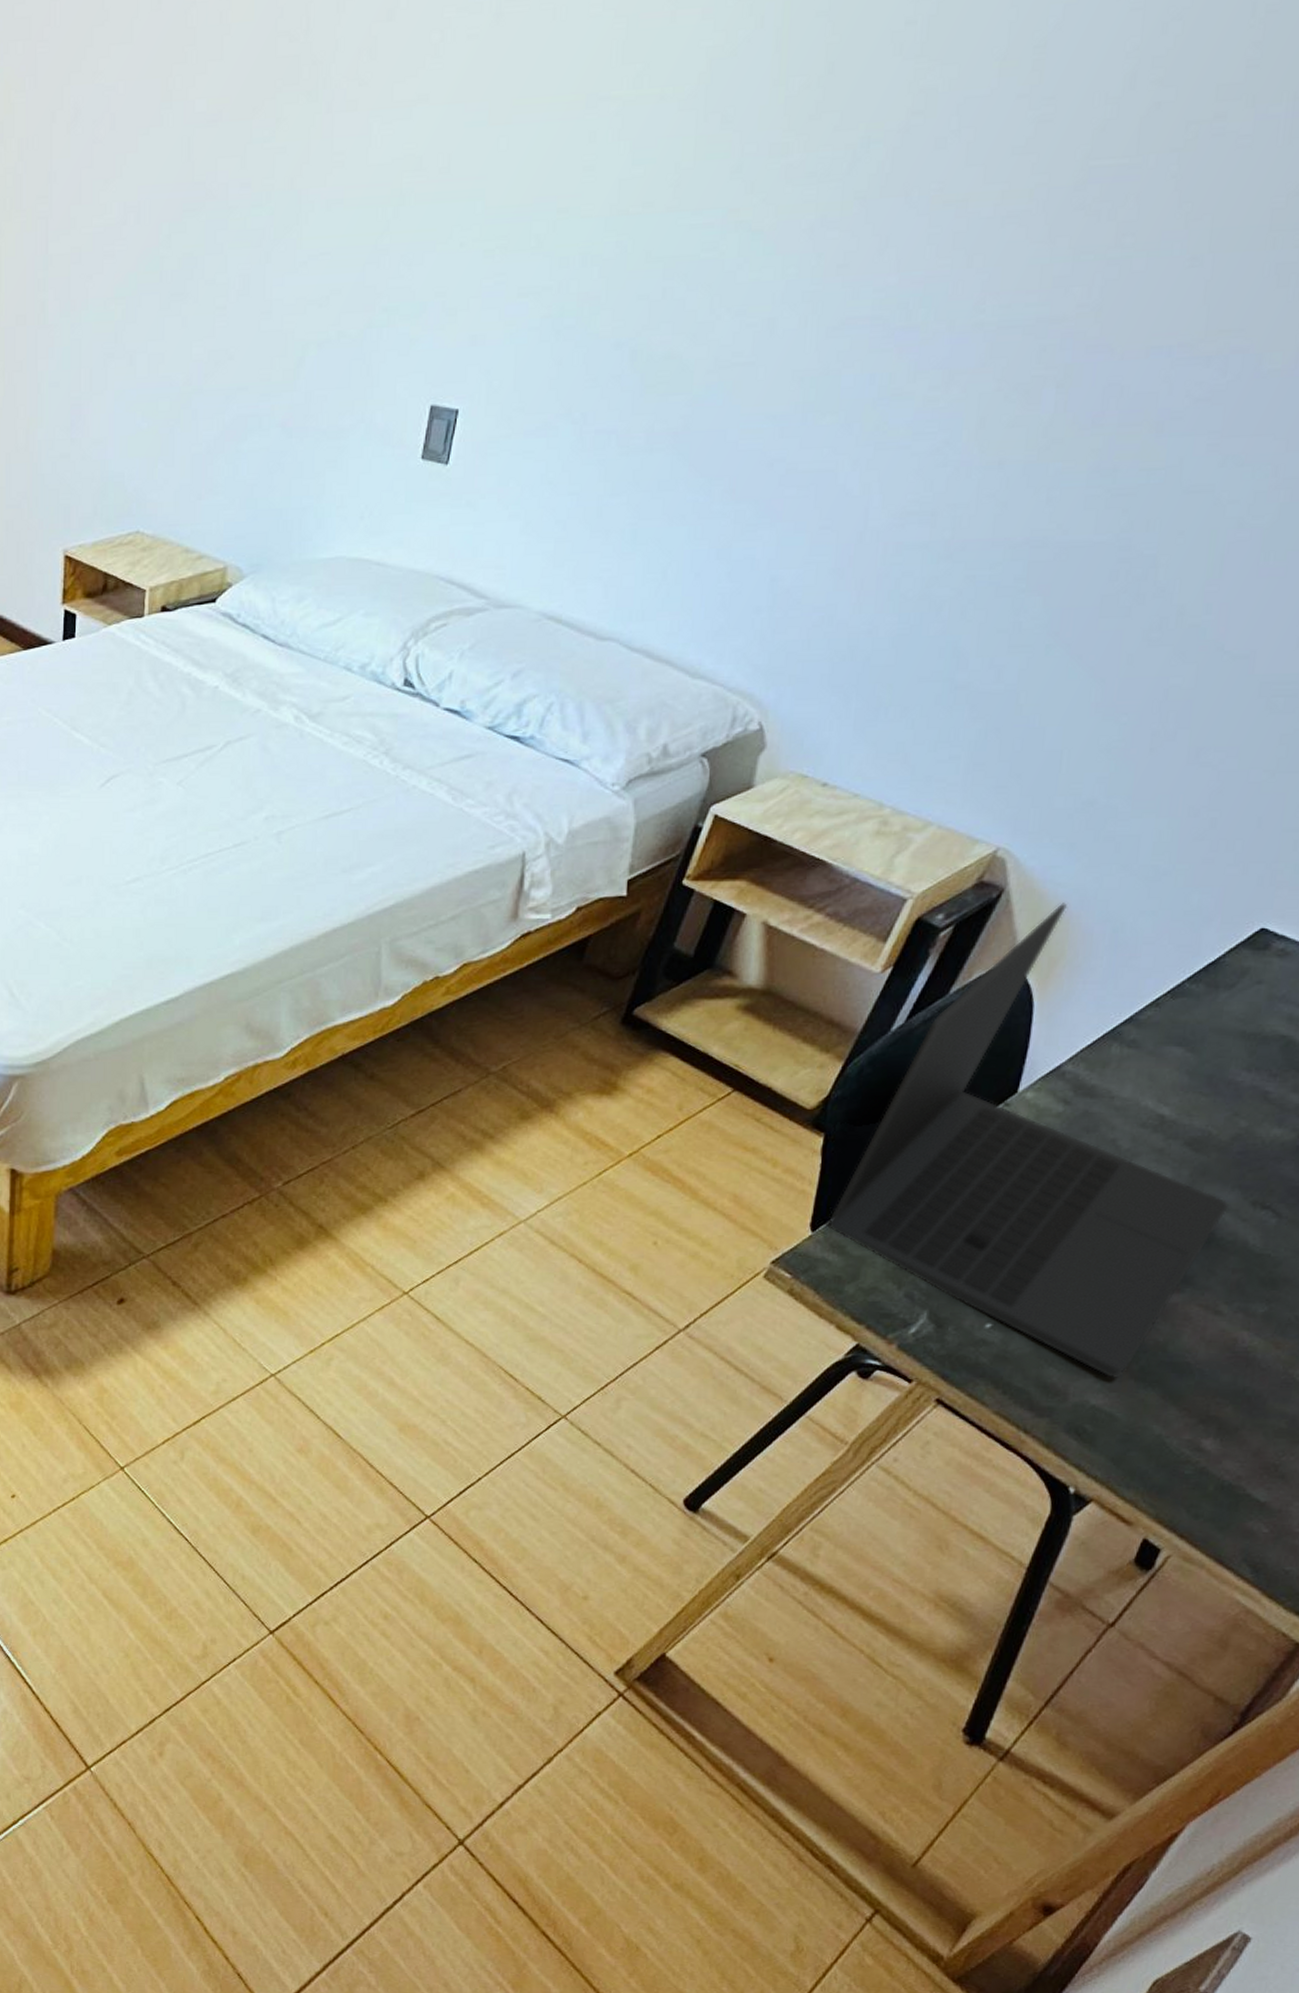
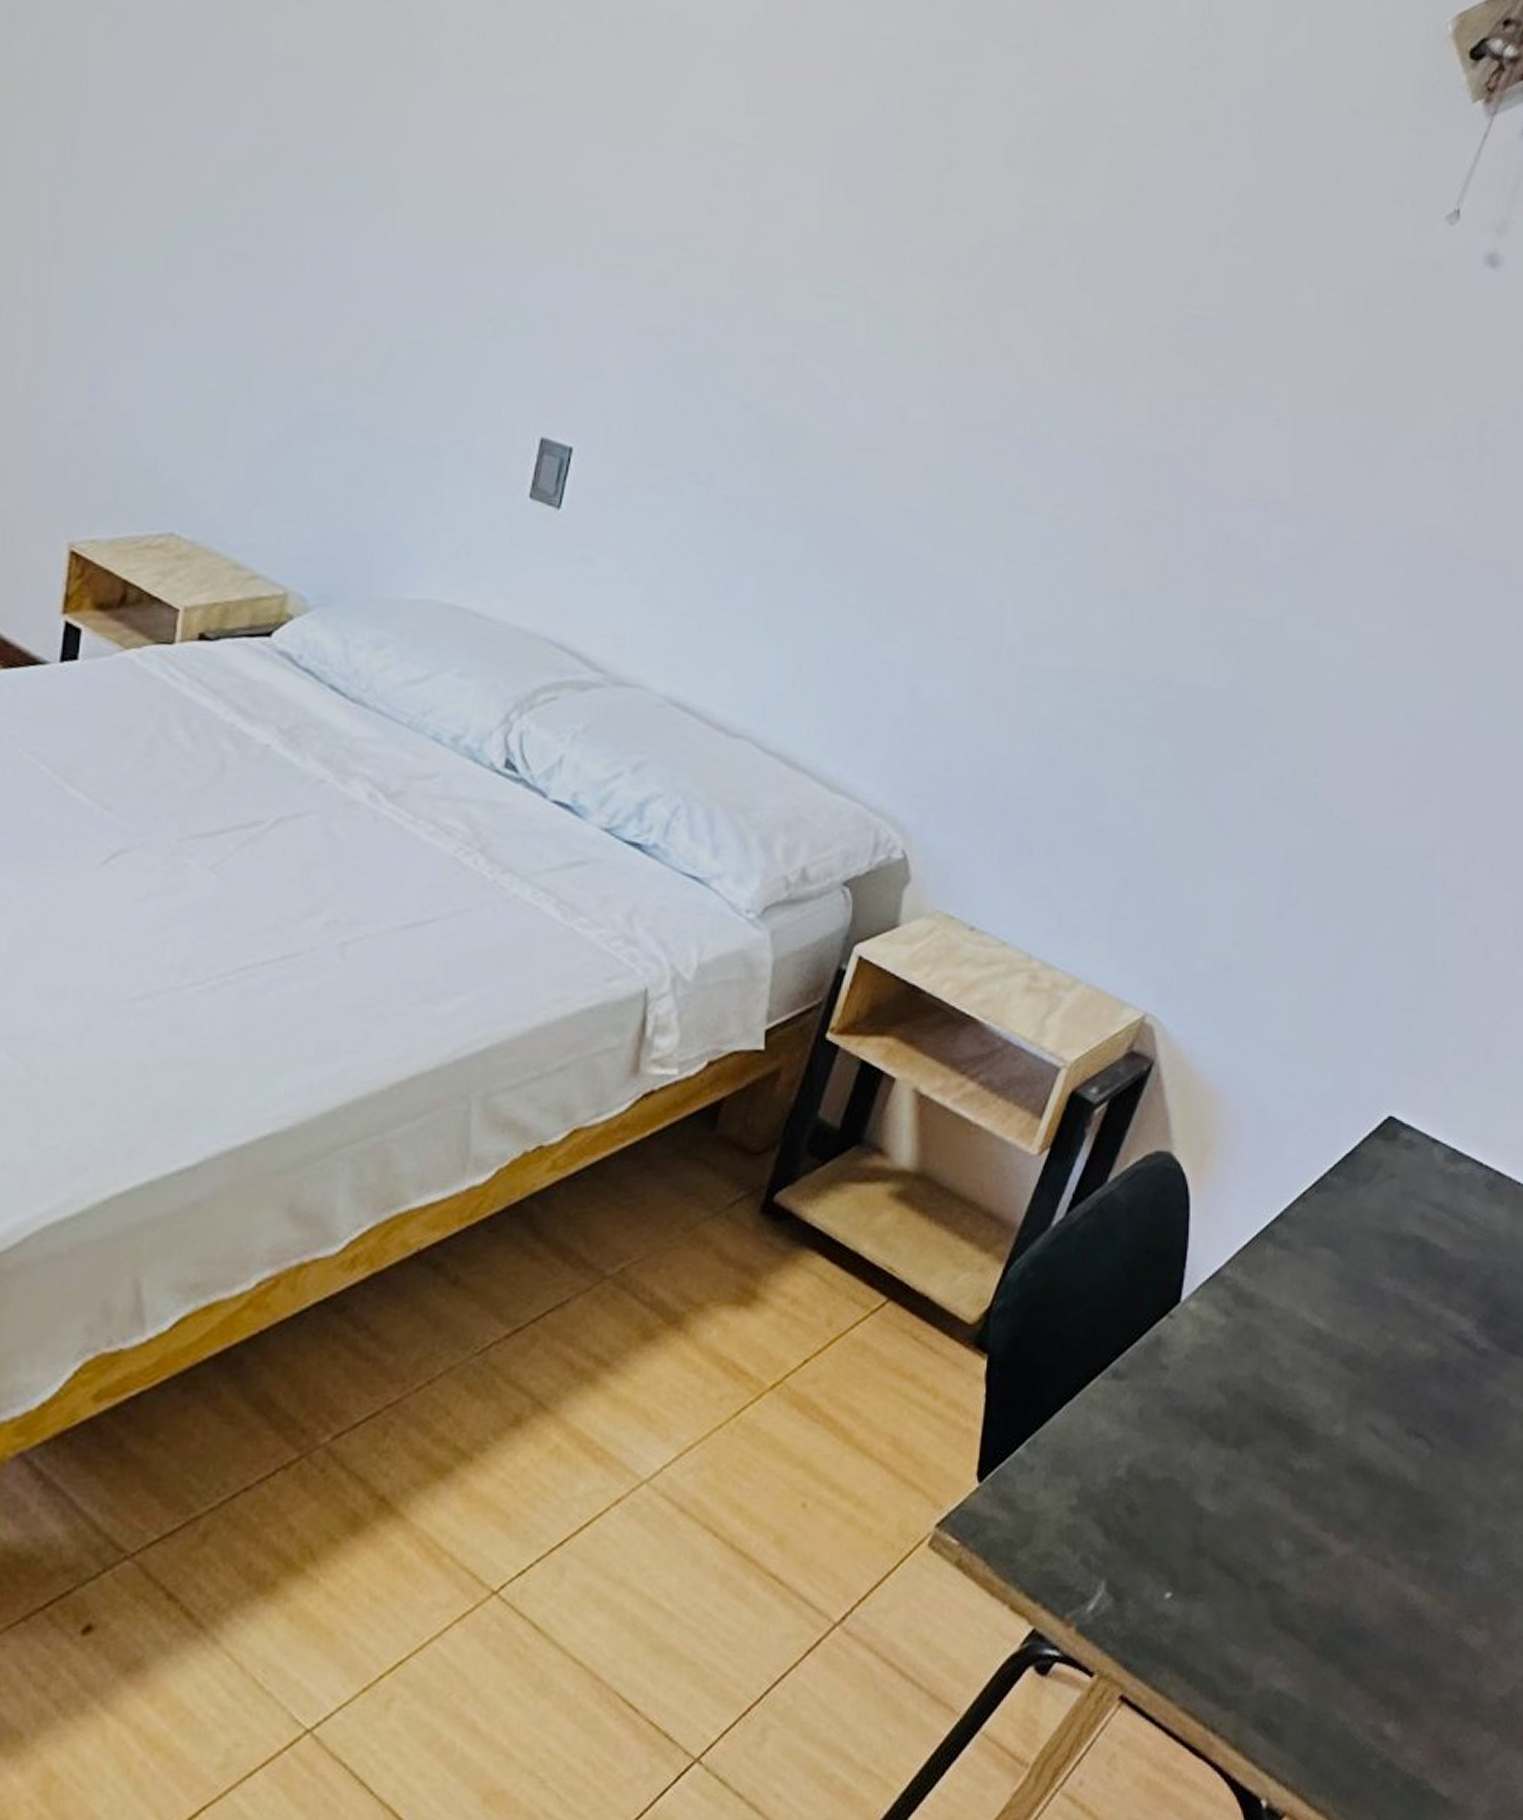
laptop: present [828,903,1230,1378] -> none [996,1079,1387,1653]

